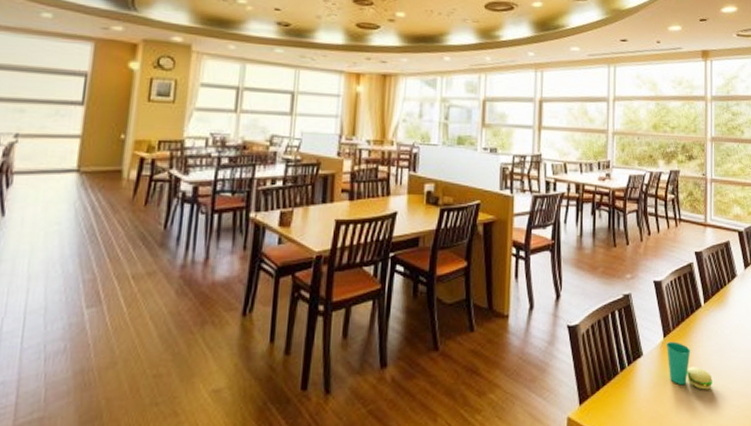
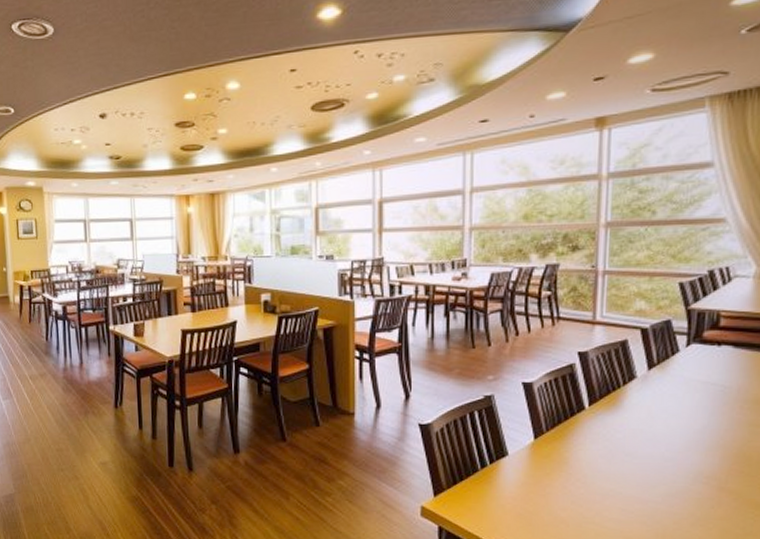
cup: present [666,341,712,390] -> none [537,443,597,493]

